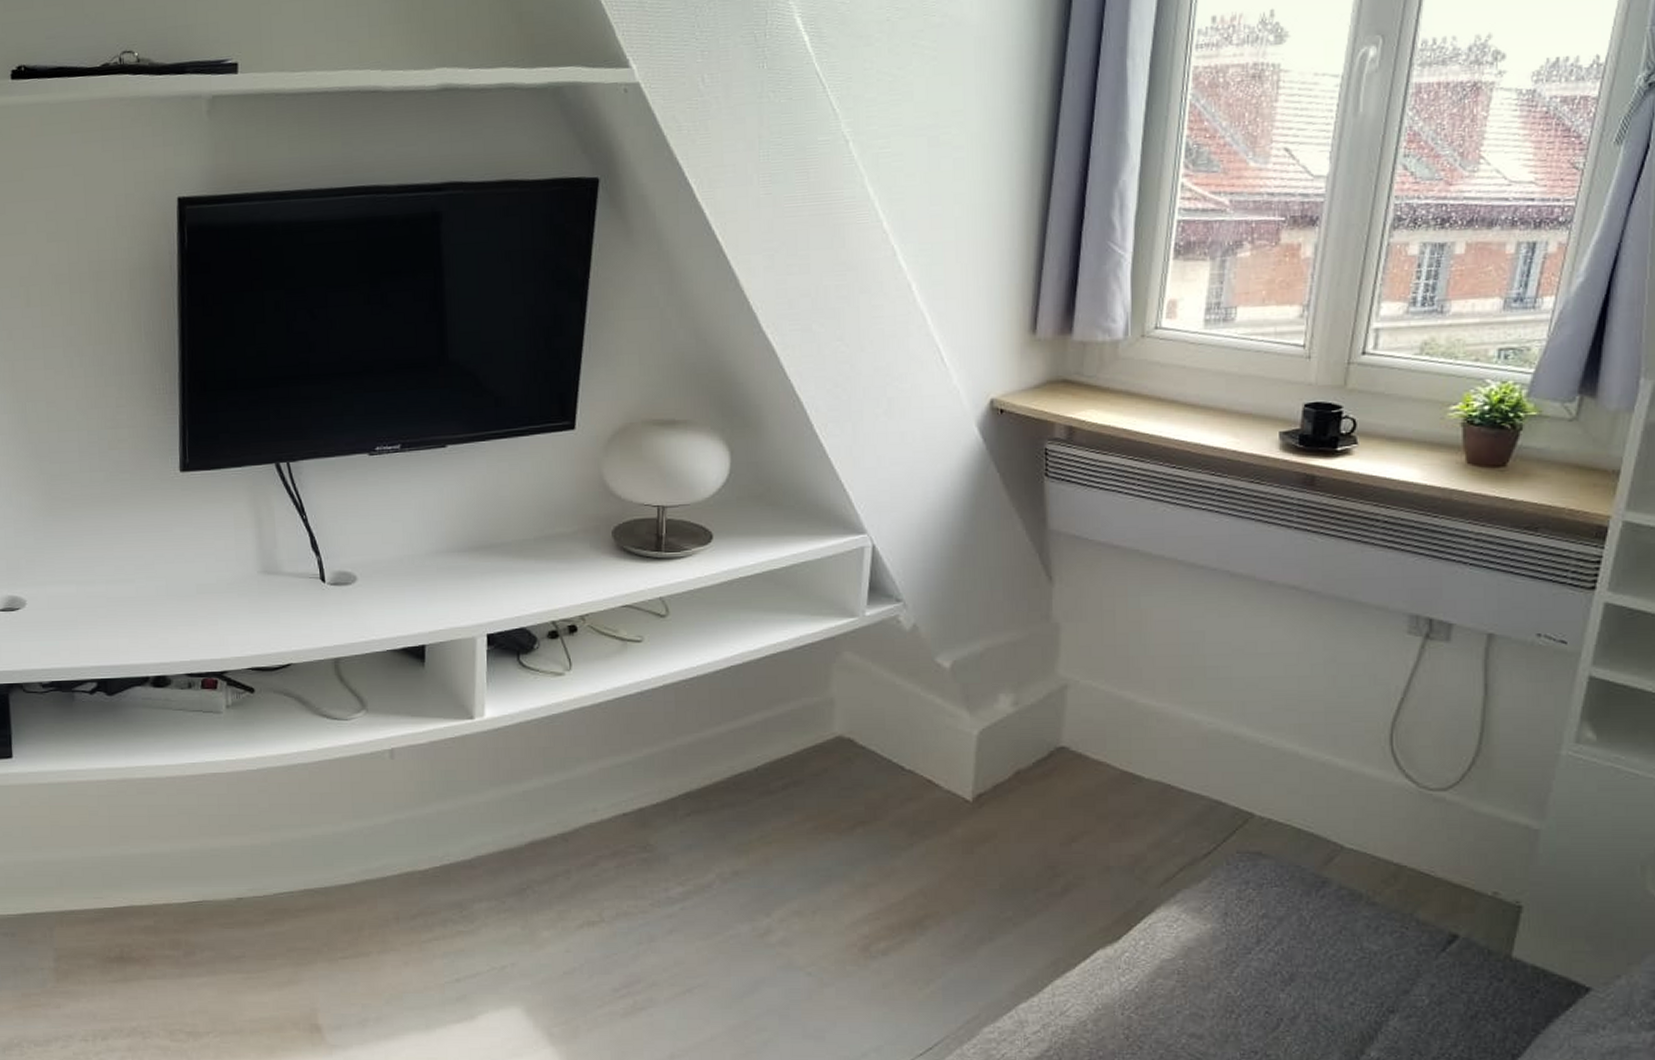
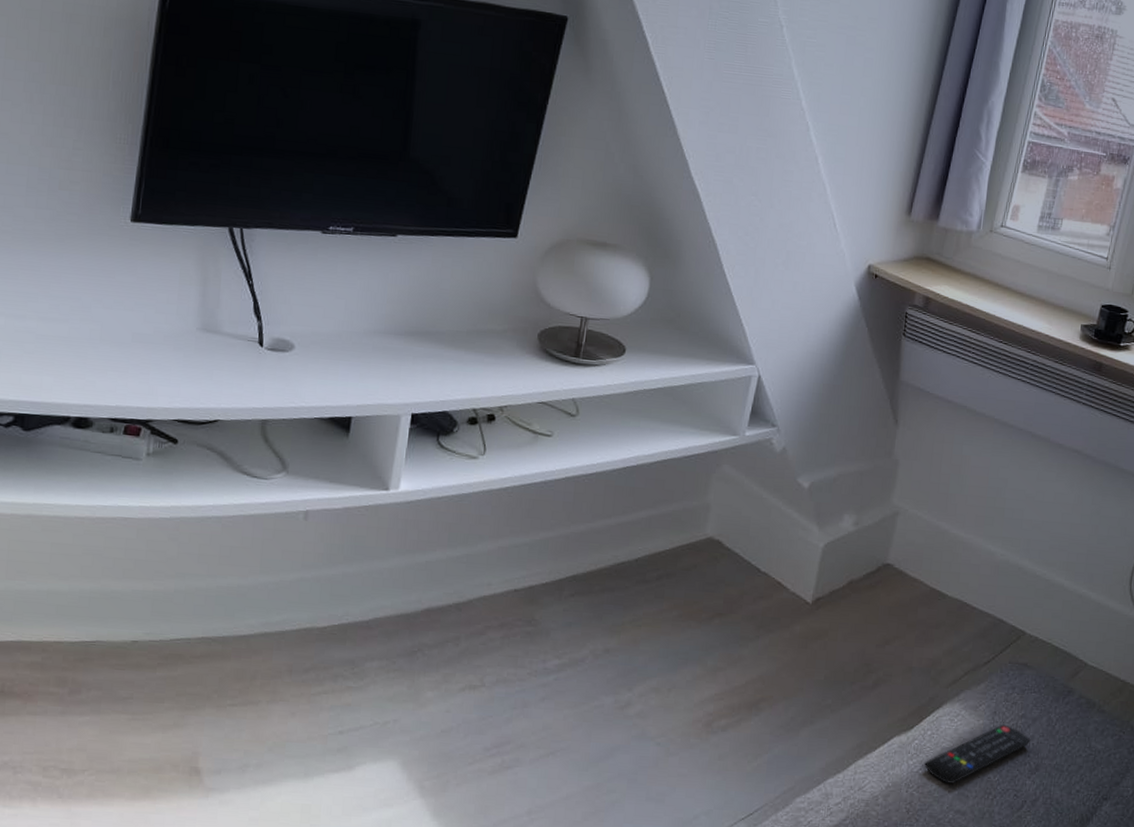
remote control: none [1141,927,1279,1002] -> present [924,724,1031,784]

